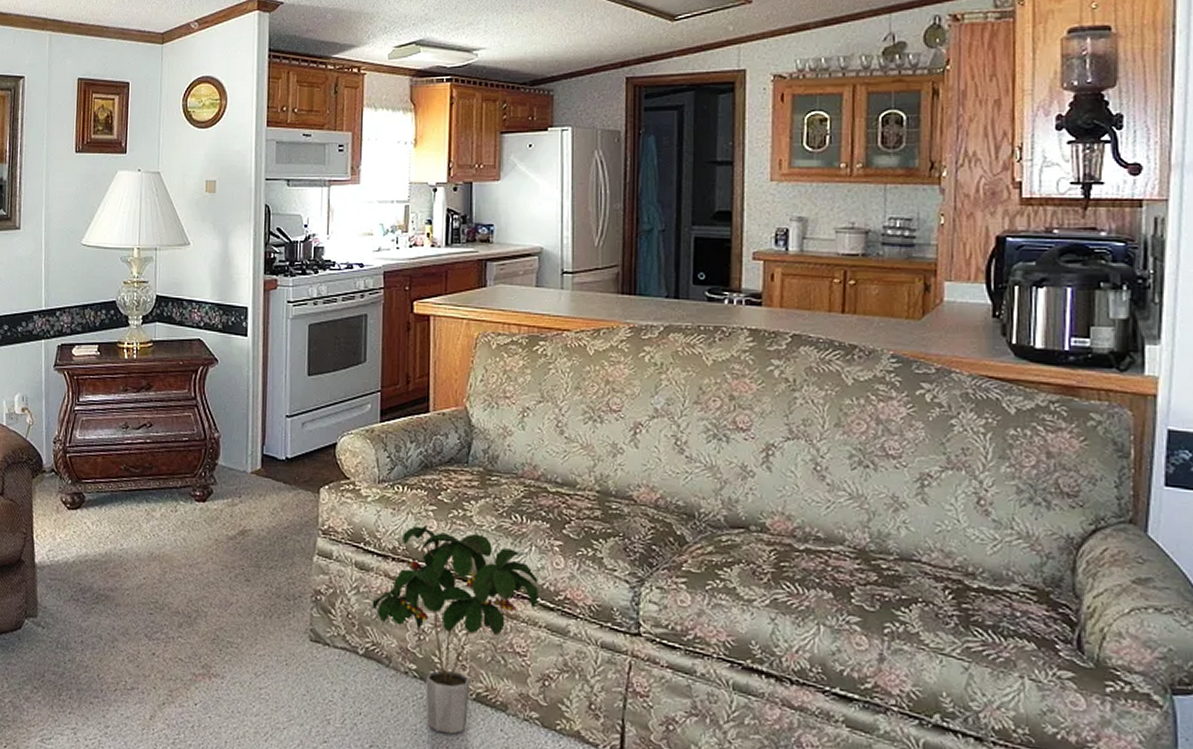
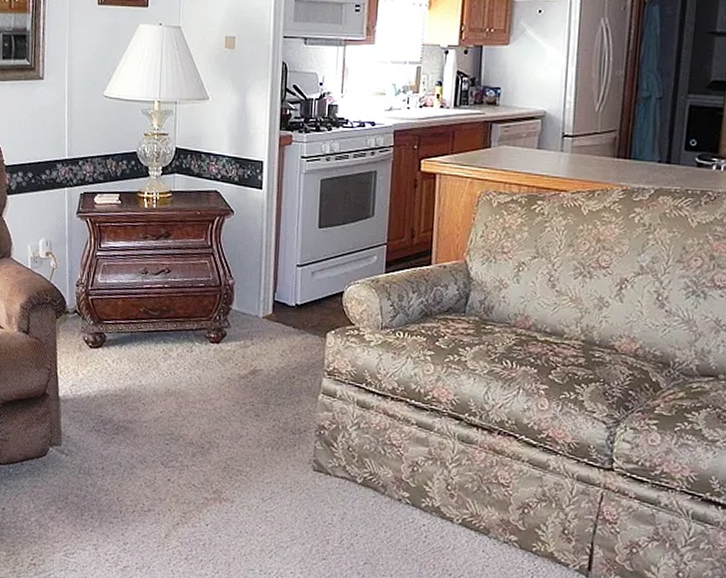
potted plant: present [372,525,538,734] -> none [371,369,524,554]

